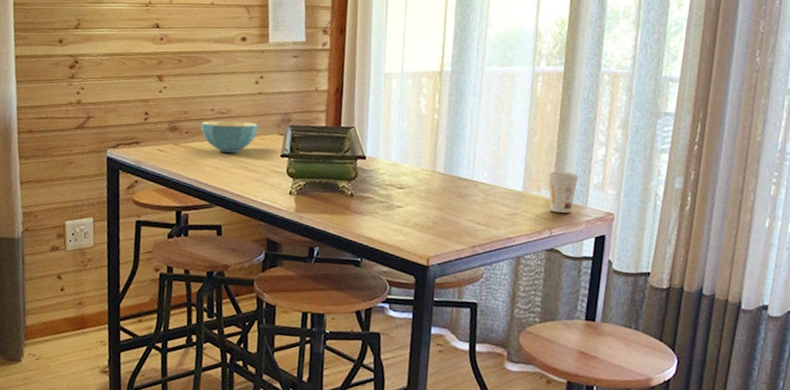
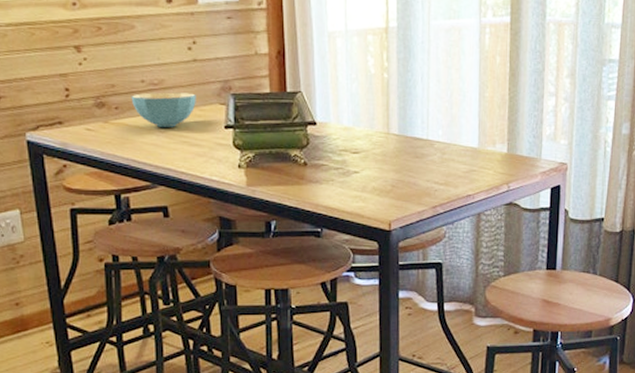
cup: present [548,171,579,213] -> none [502,125,532,166]

